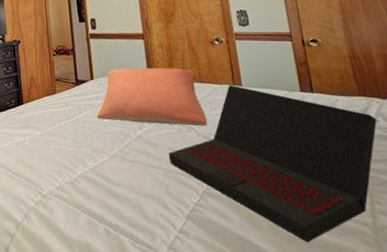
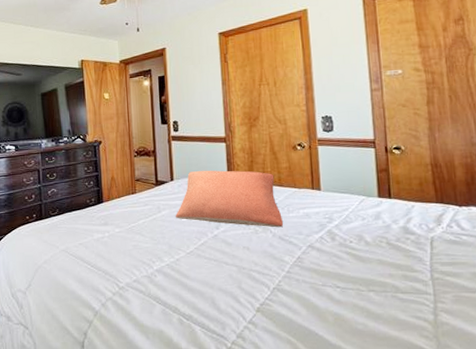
laptop: present [168,85,378,243] -> none [243,189,451,336]

